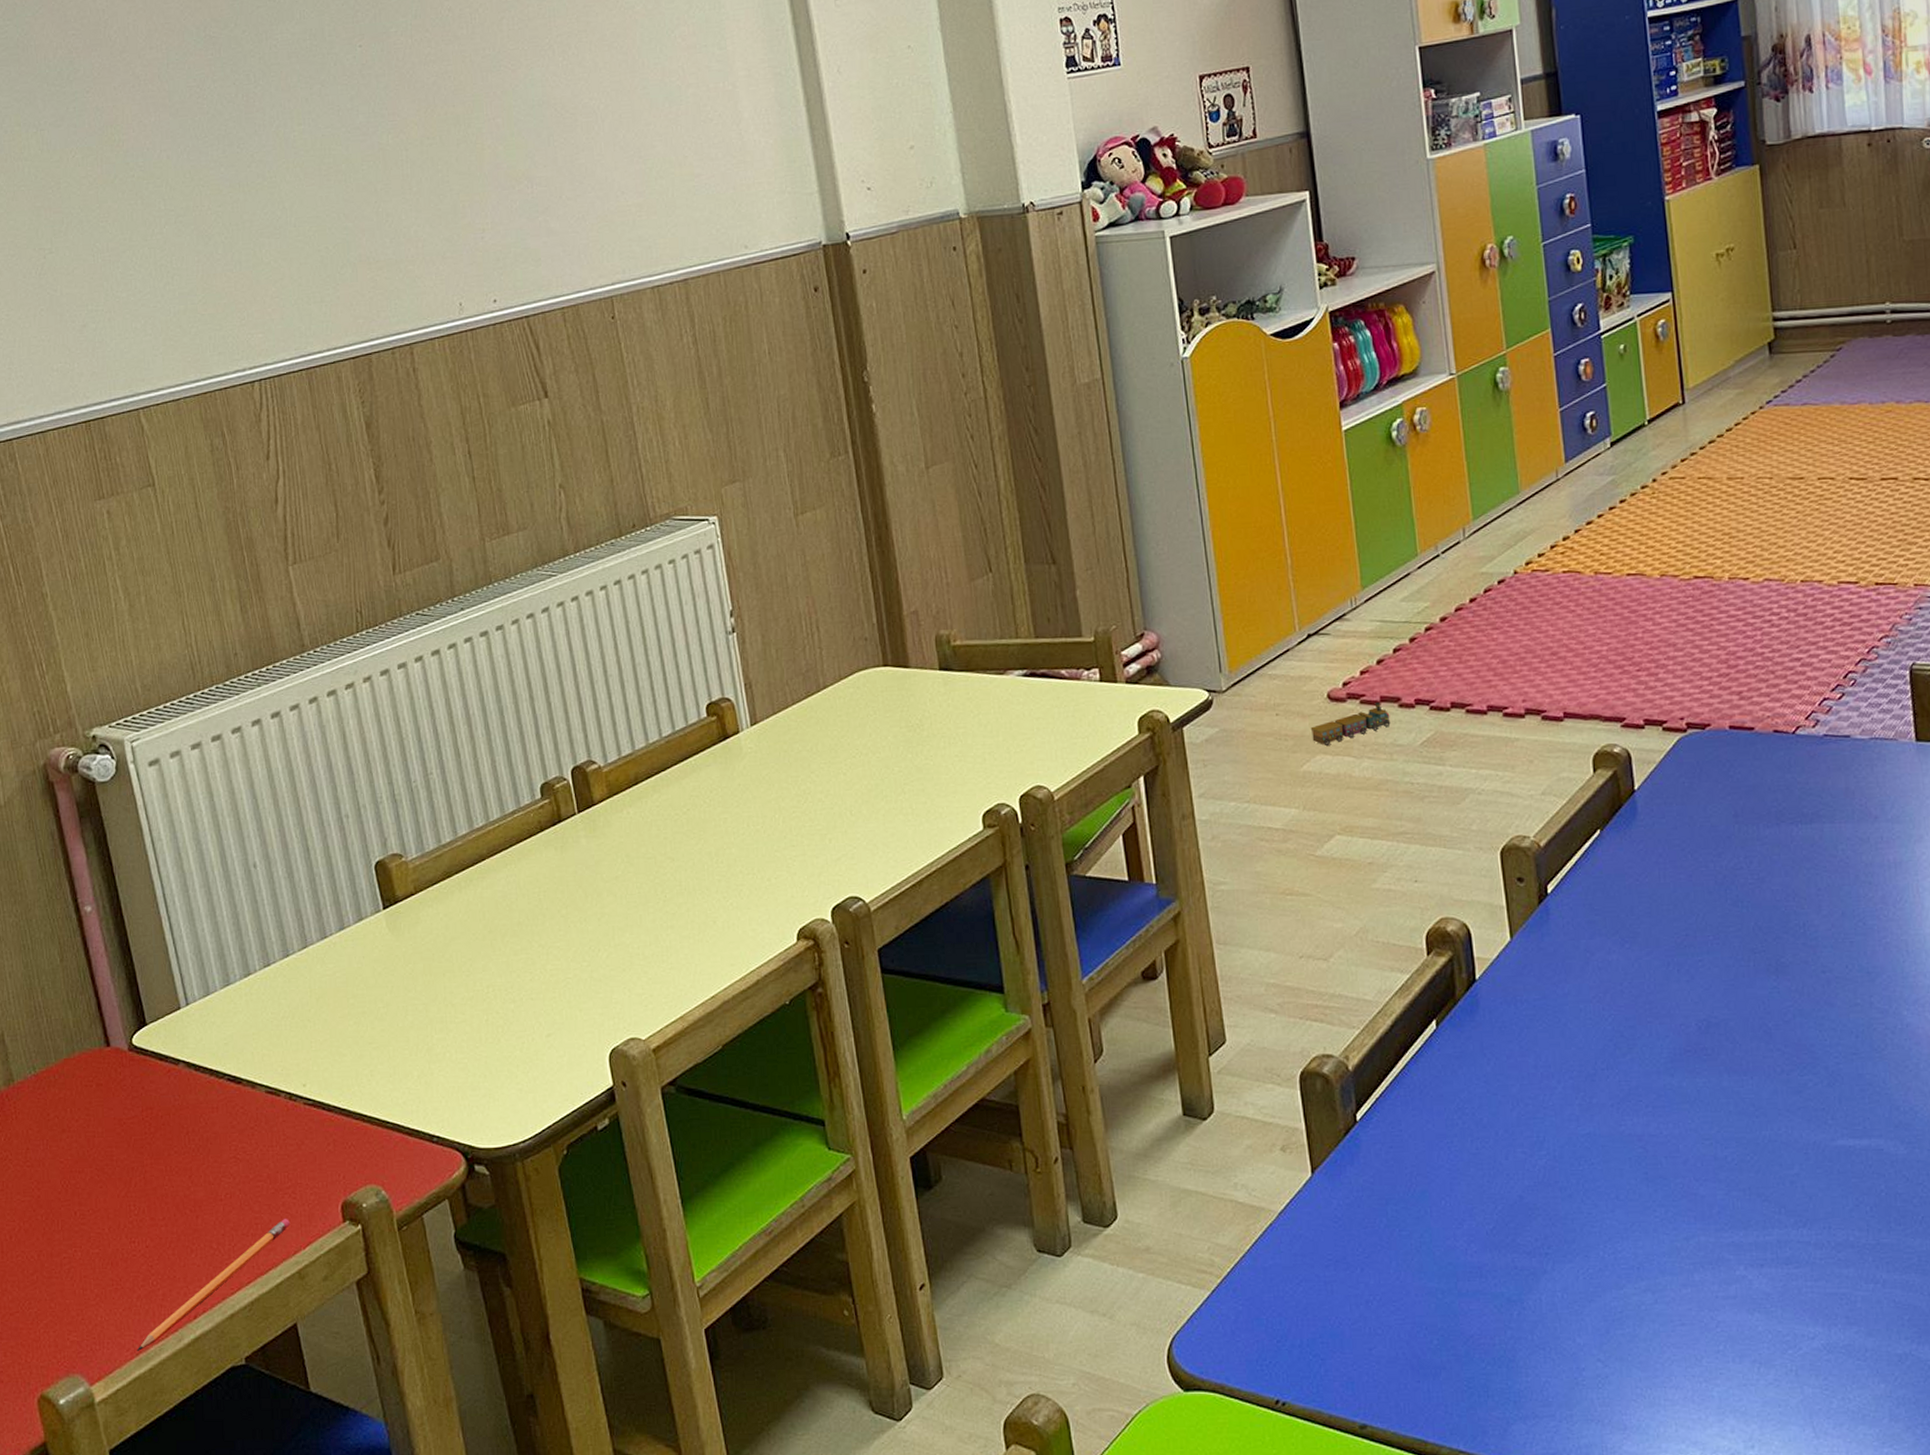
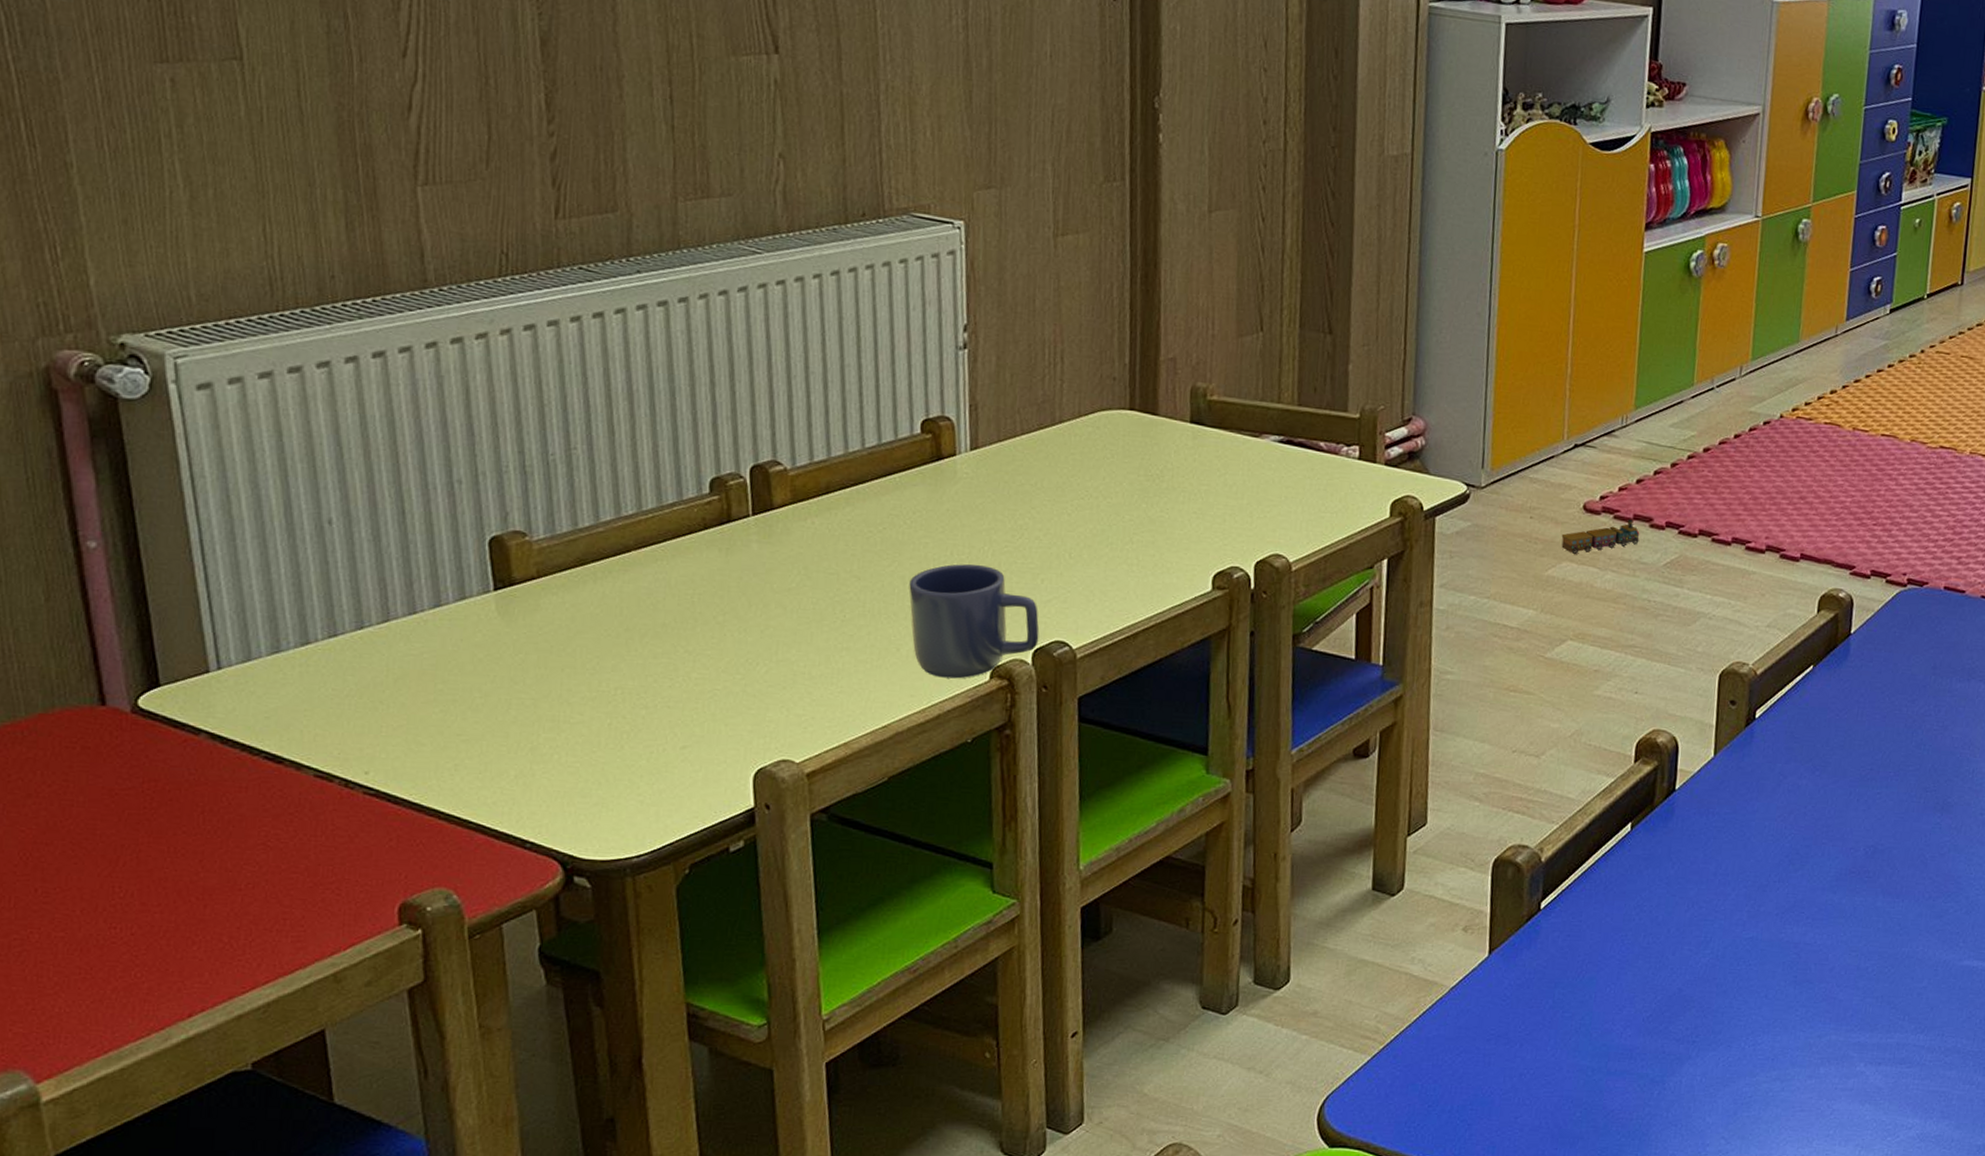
pencil: present [136,1218,291,1351] -> none [105,915,330,1048]
mug: none [716,832,835,945] -> present [909,564,1040,679]

